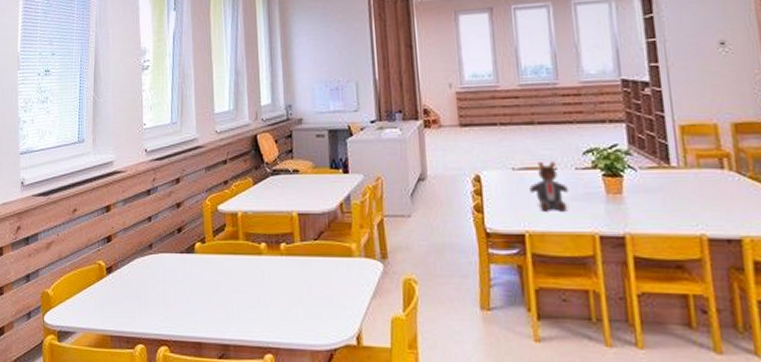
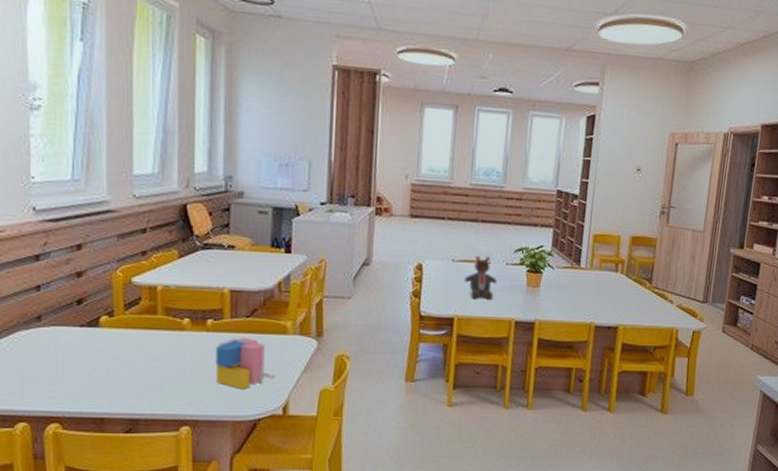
toy blocks: none [289,260,346,316] -> present [215,337,275,389]

